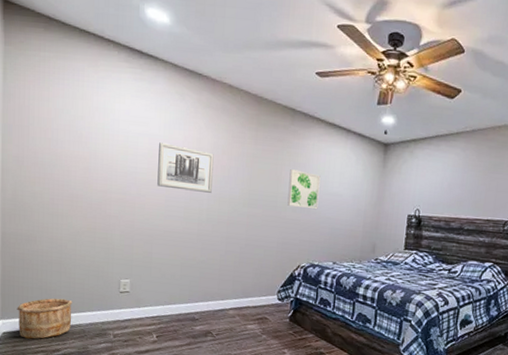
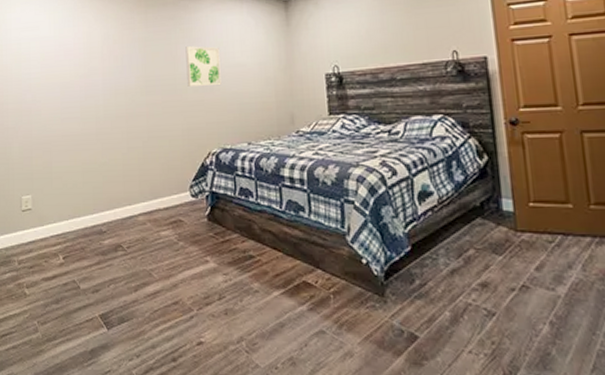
wall art: present [157,142,214,193] -> none [50,43,107,89]

